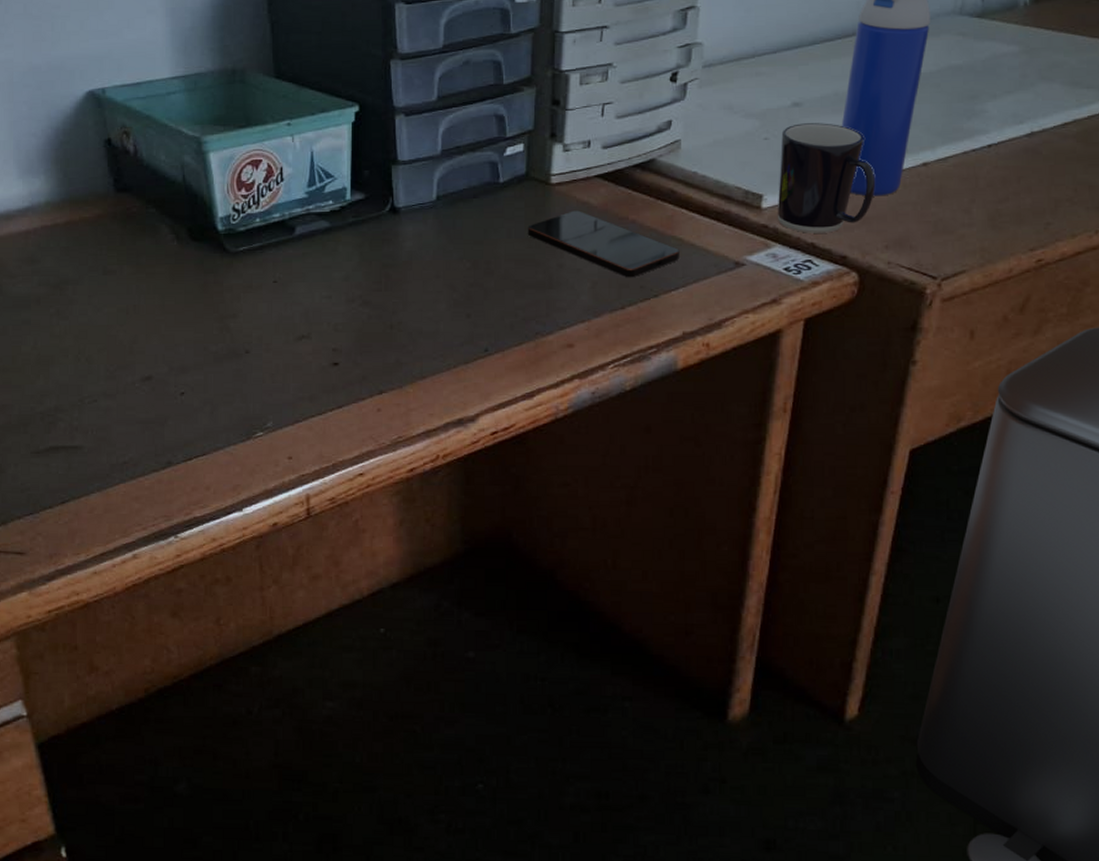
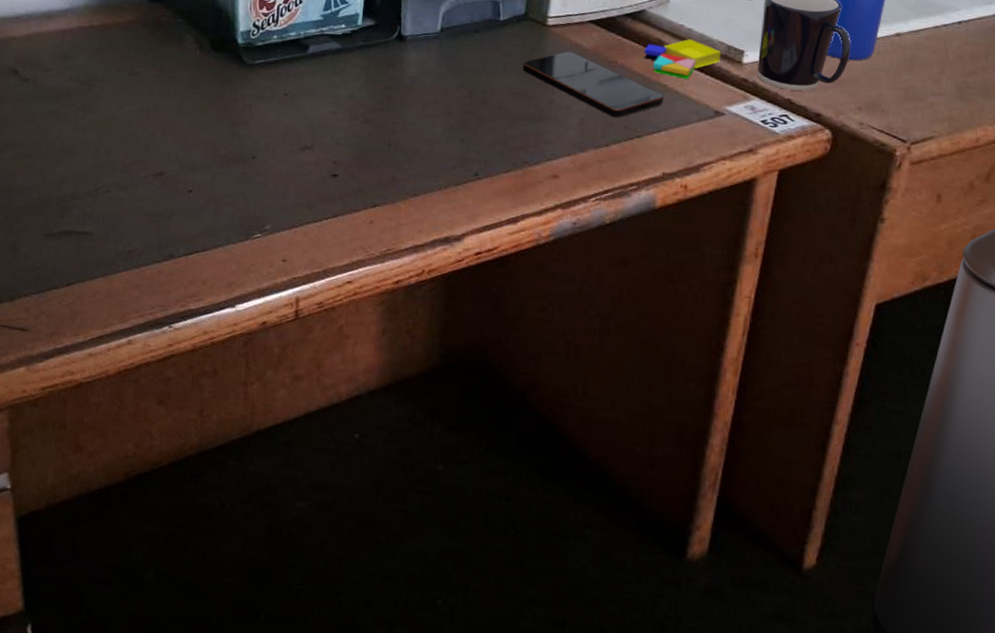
sticky notes: none [656,187,739,230] -> present [644,39,722,79]

